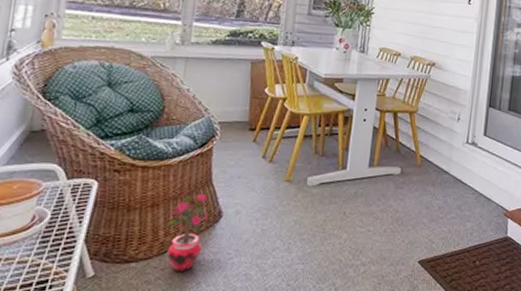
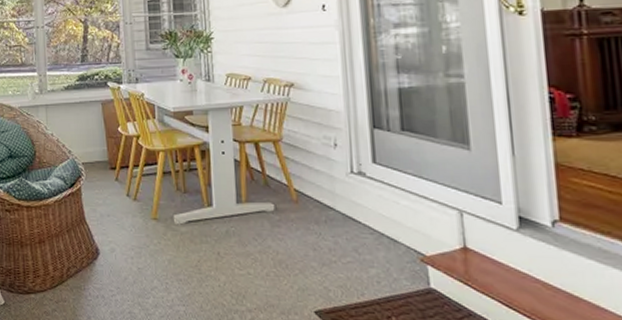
potted plant: present [166,189,210,273] -> none [54,227,88,306]

